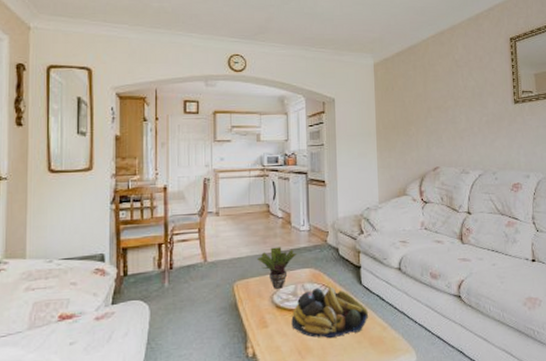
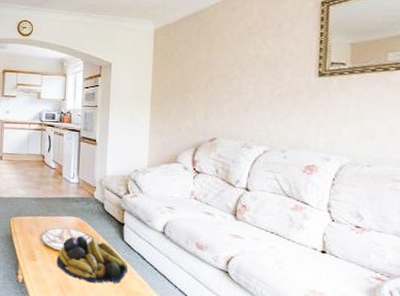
potted plant: present [257,247,298,289] -> none [31,193,66,230]

